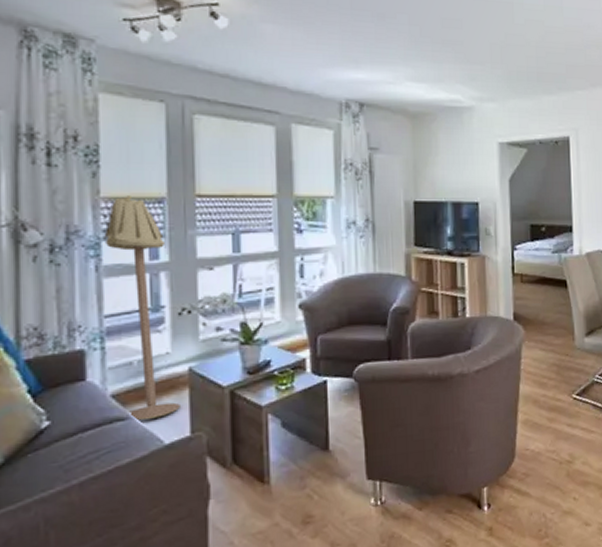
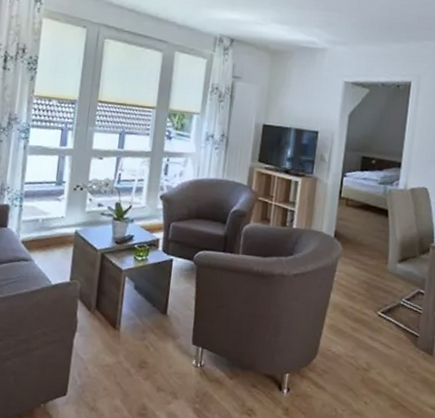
floor lamp: present [104,196,180,421] -> none [31,96,72,264]

